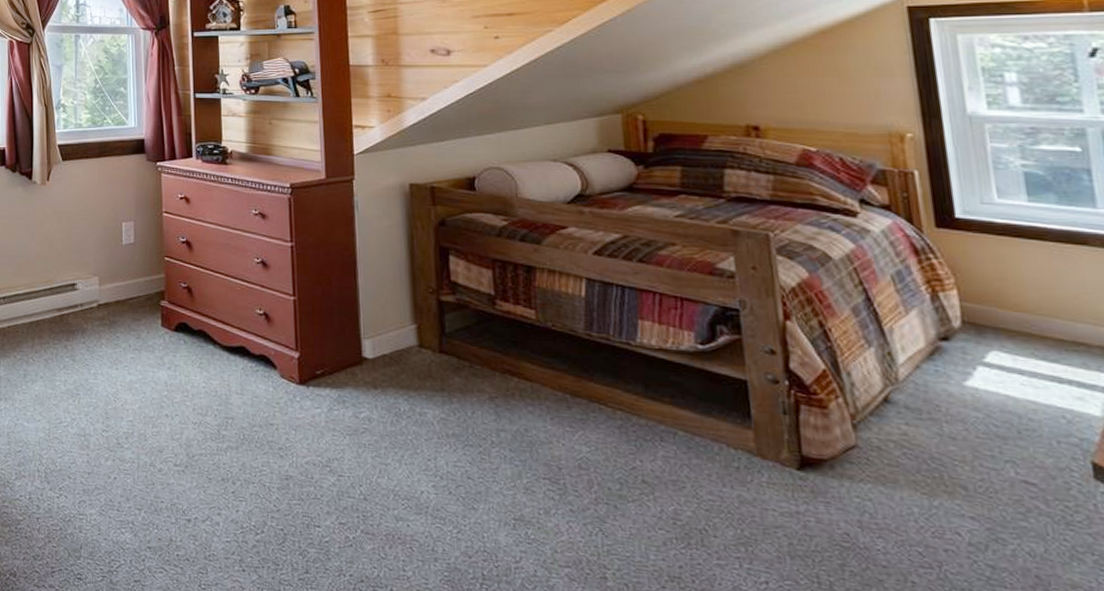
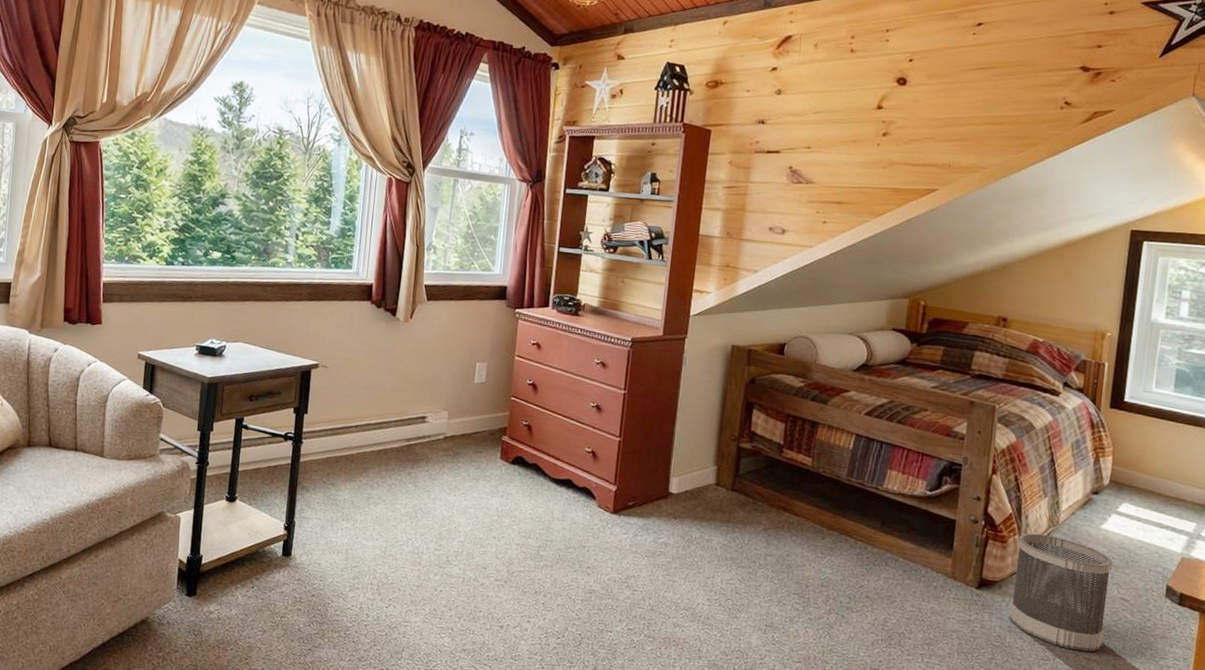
wastebasket: none [843,394,1011,557] -> present [1009,533,1113,652]

